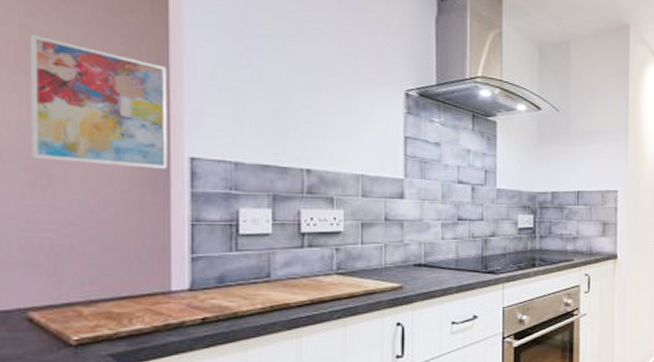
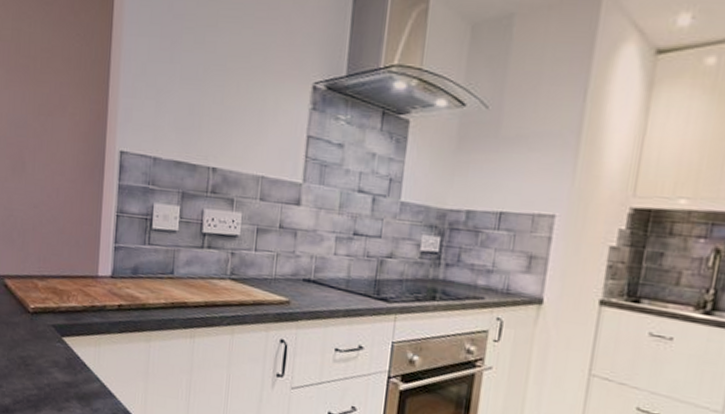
wall art: present [30,34,167,169] -> none [14,35,109,161]

